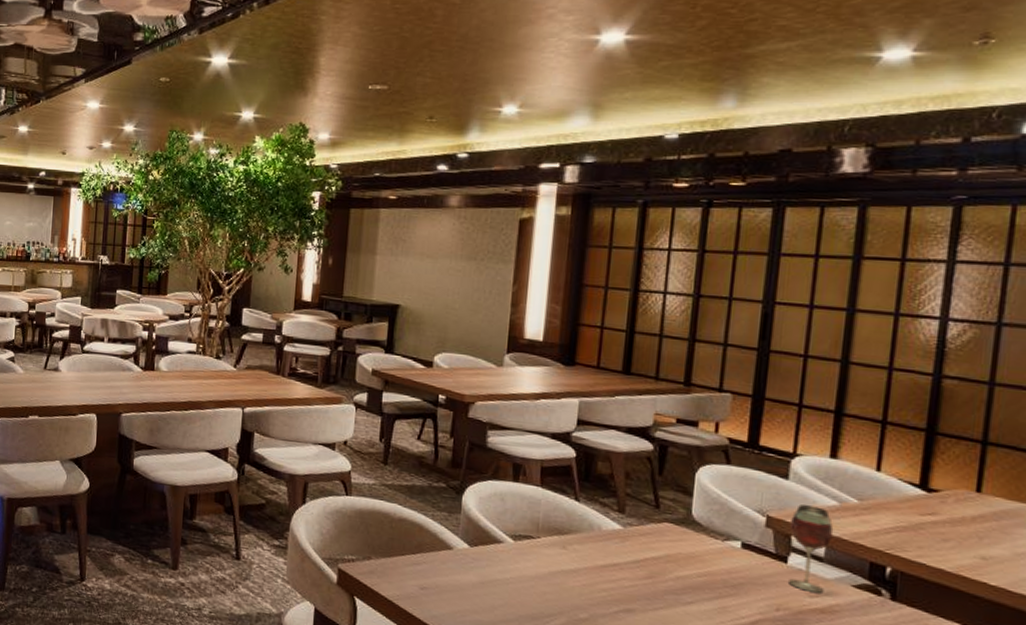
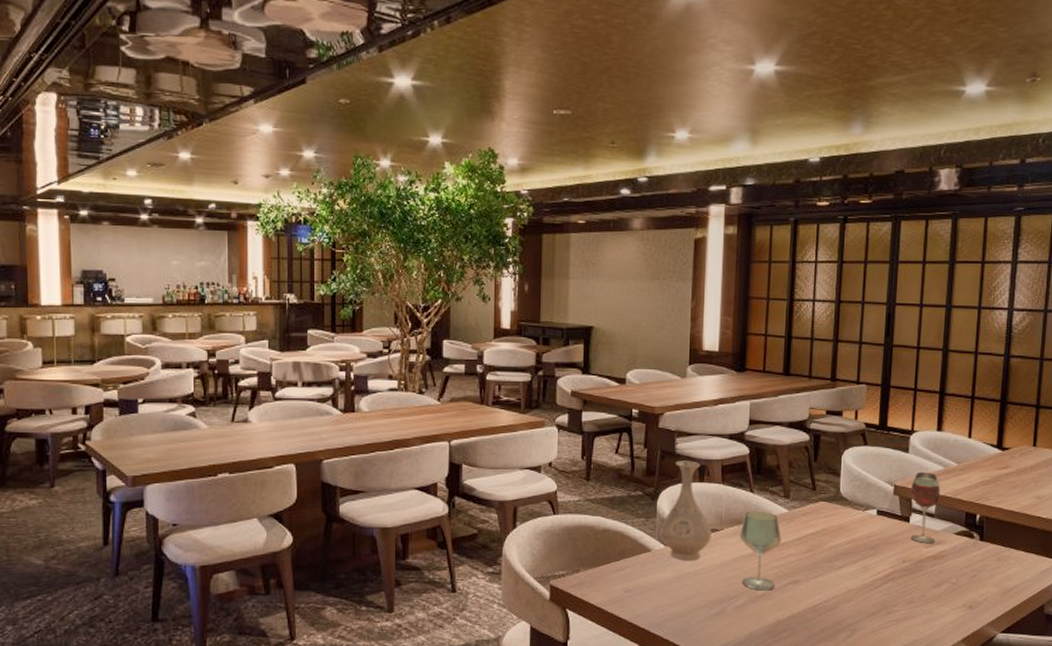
vase: none [464,455,526,567] -> present [660,460,712,561]
wine glass: none [559,521,613,615] -> present [739,511,781,591]

